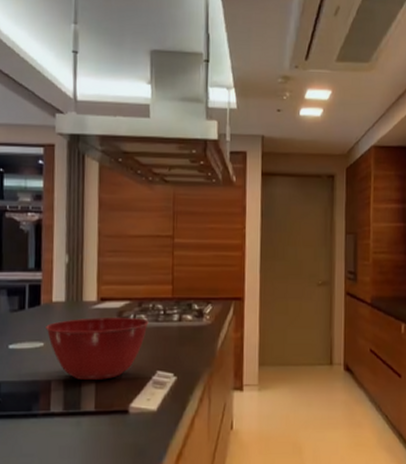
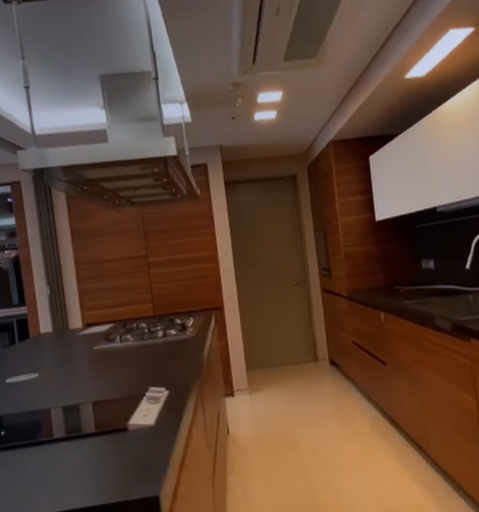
mixing bowl: present [46,317,149,381] -> none [38,338,135,405]

